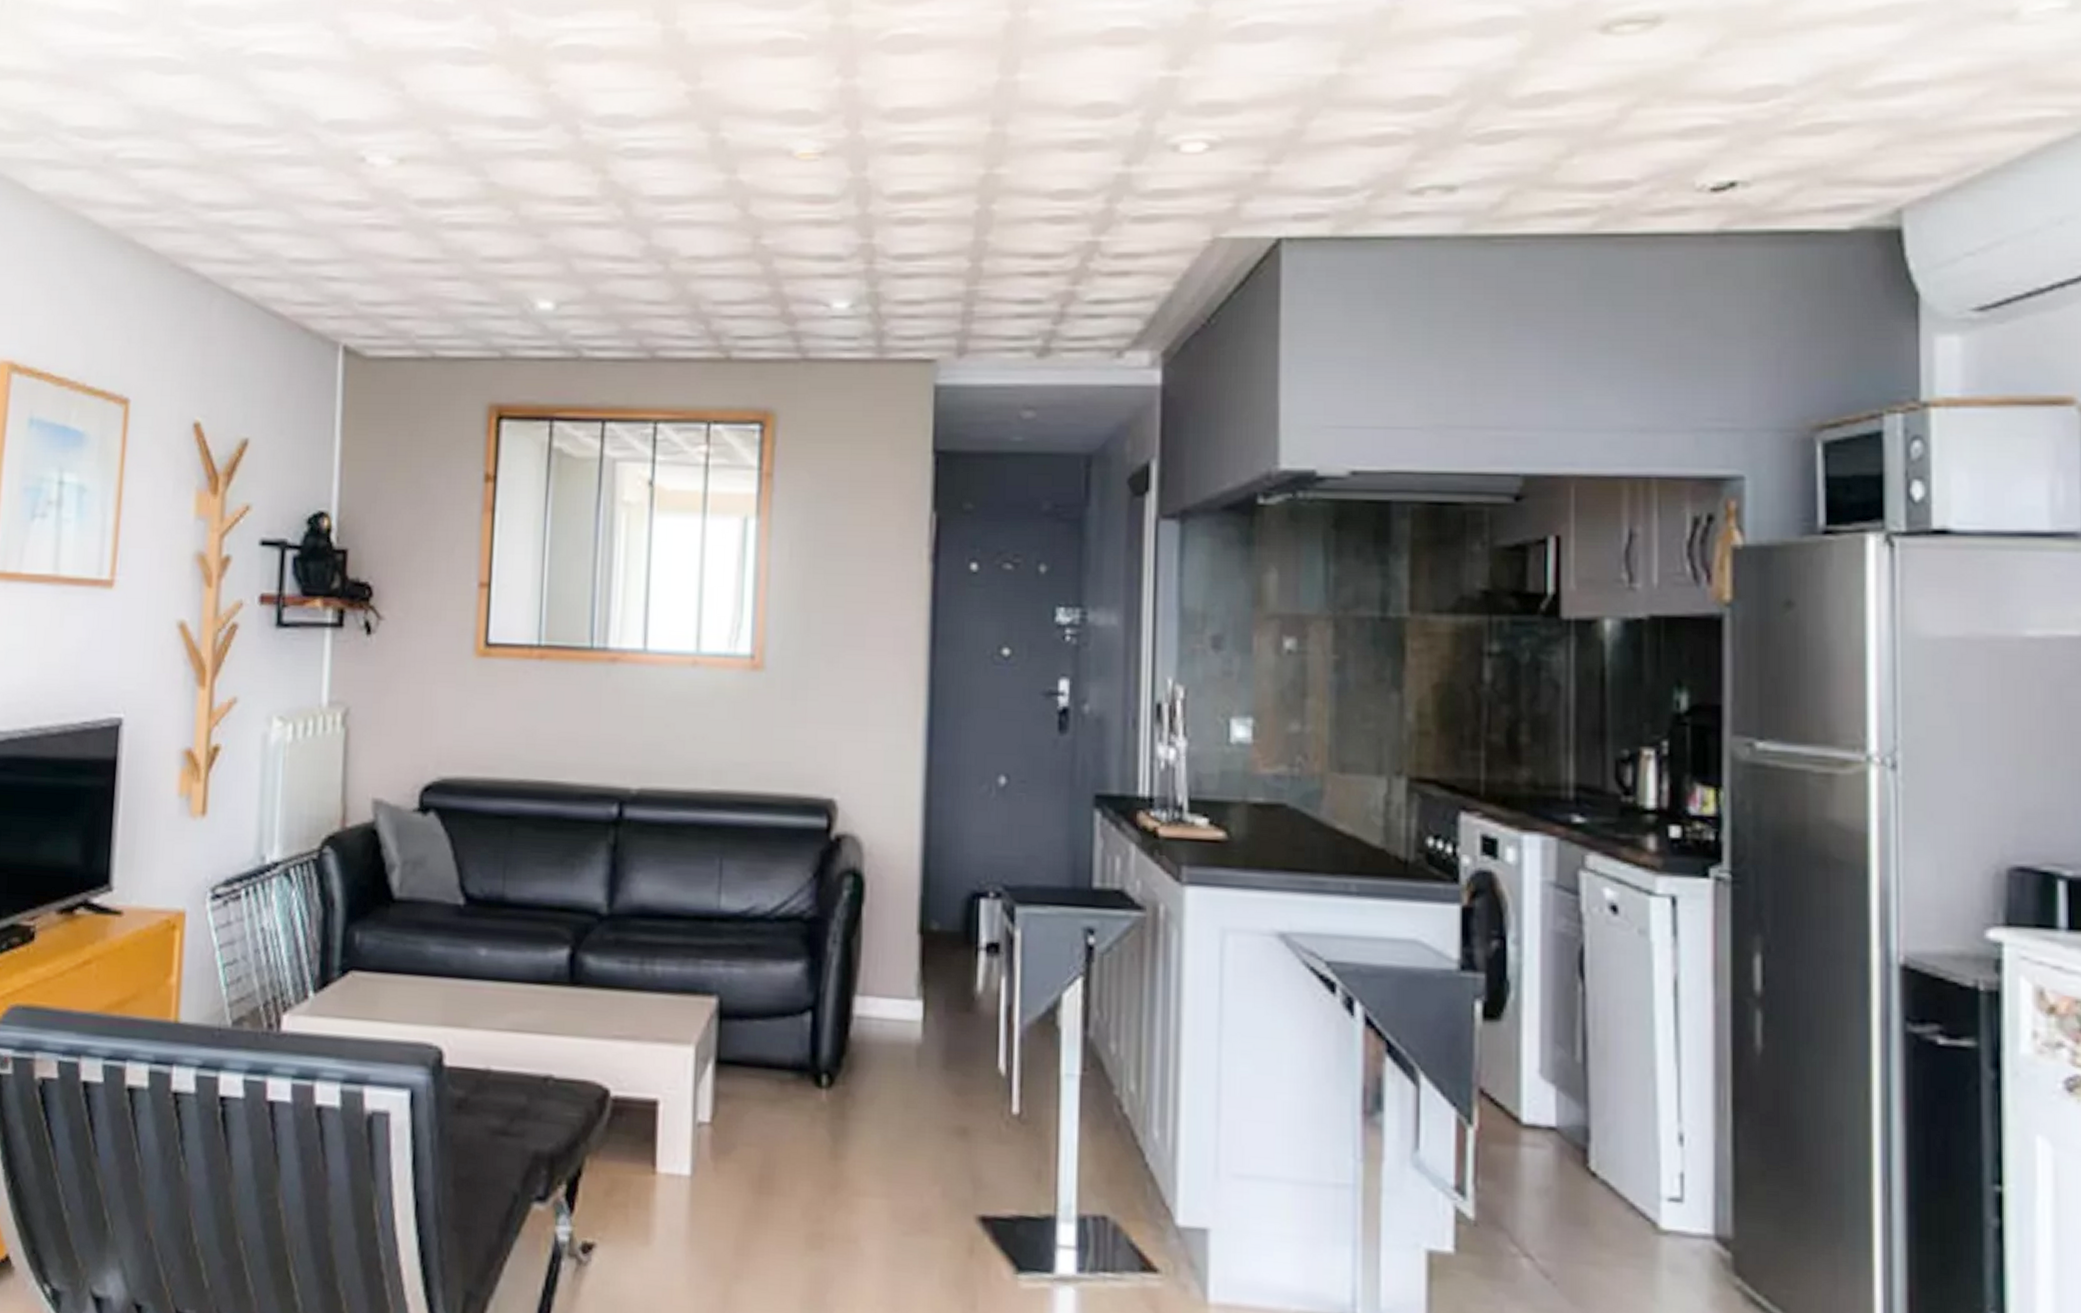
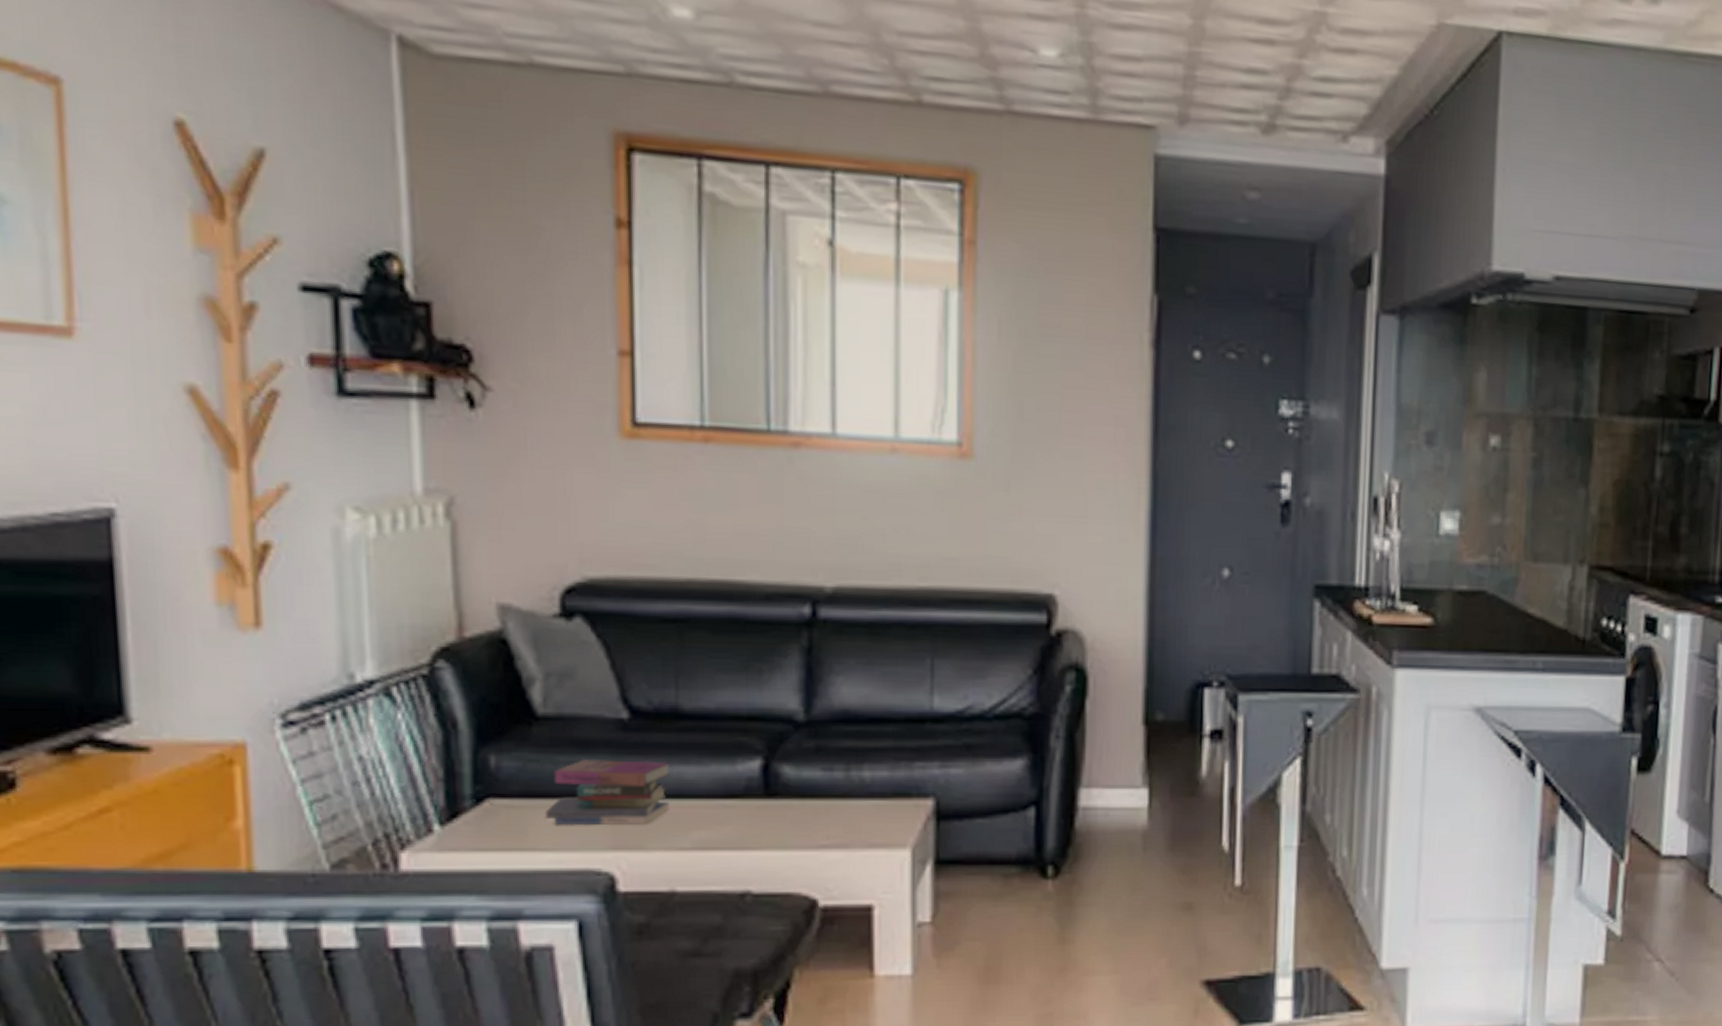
books: none [392,940,494,1004] -> present [545,759,671,826]

